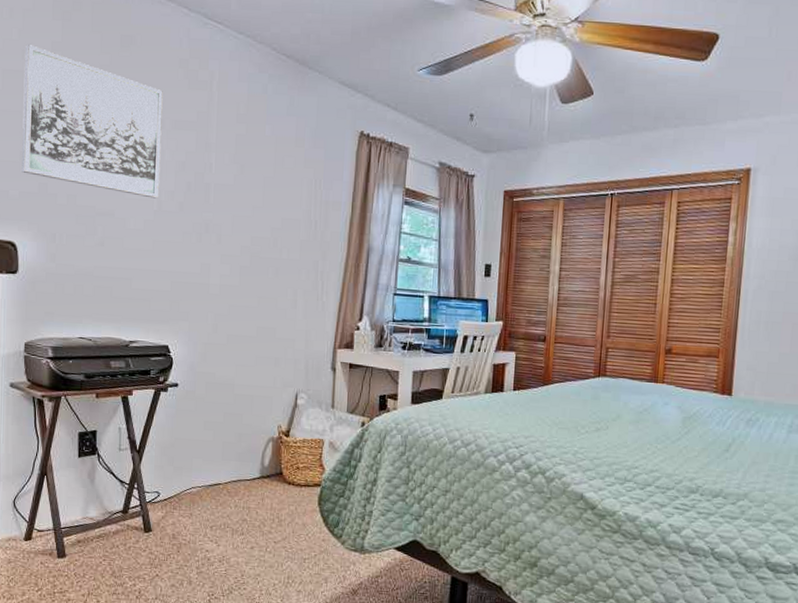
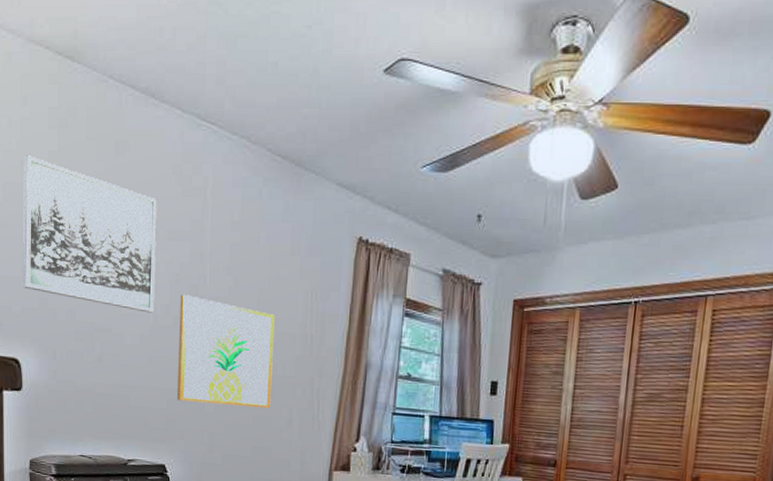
wall art: none [180,181,280,290] -> present [176,295,275,409]

